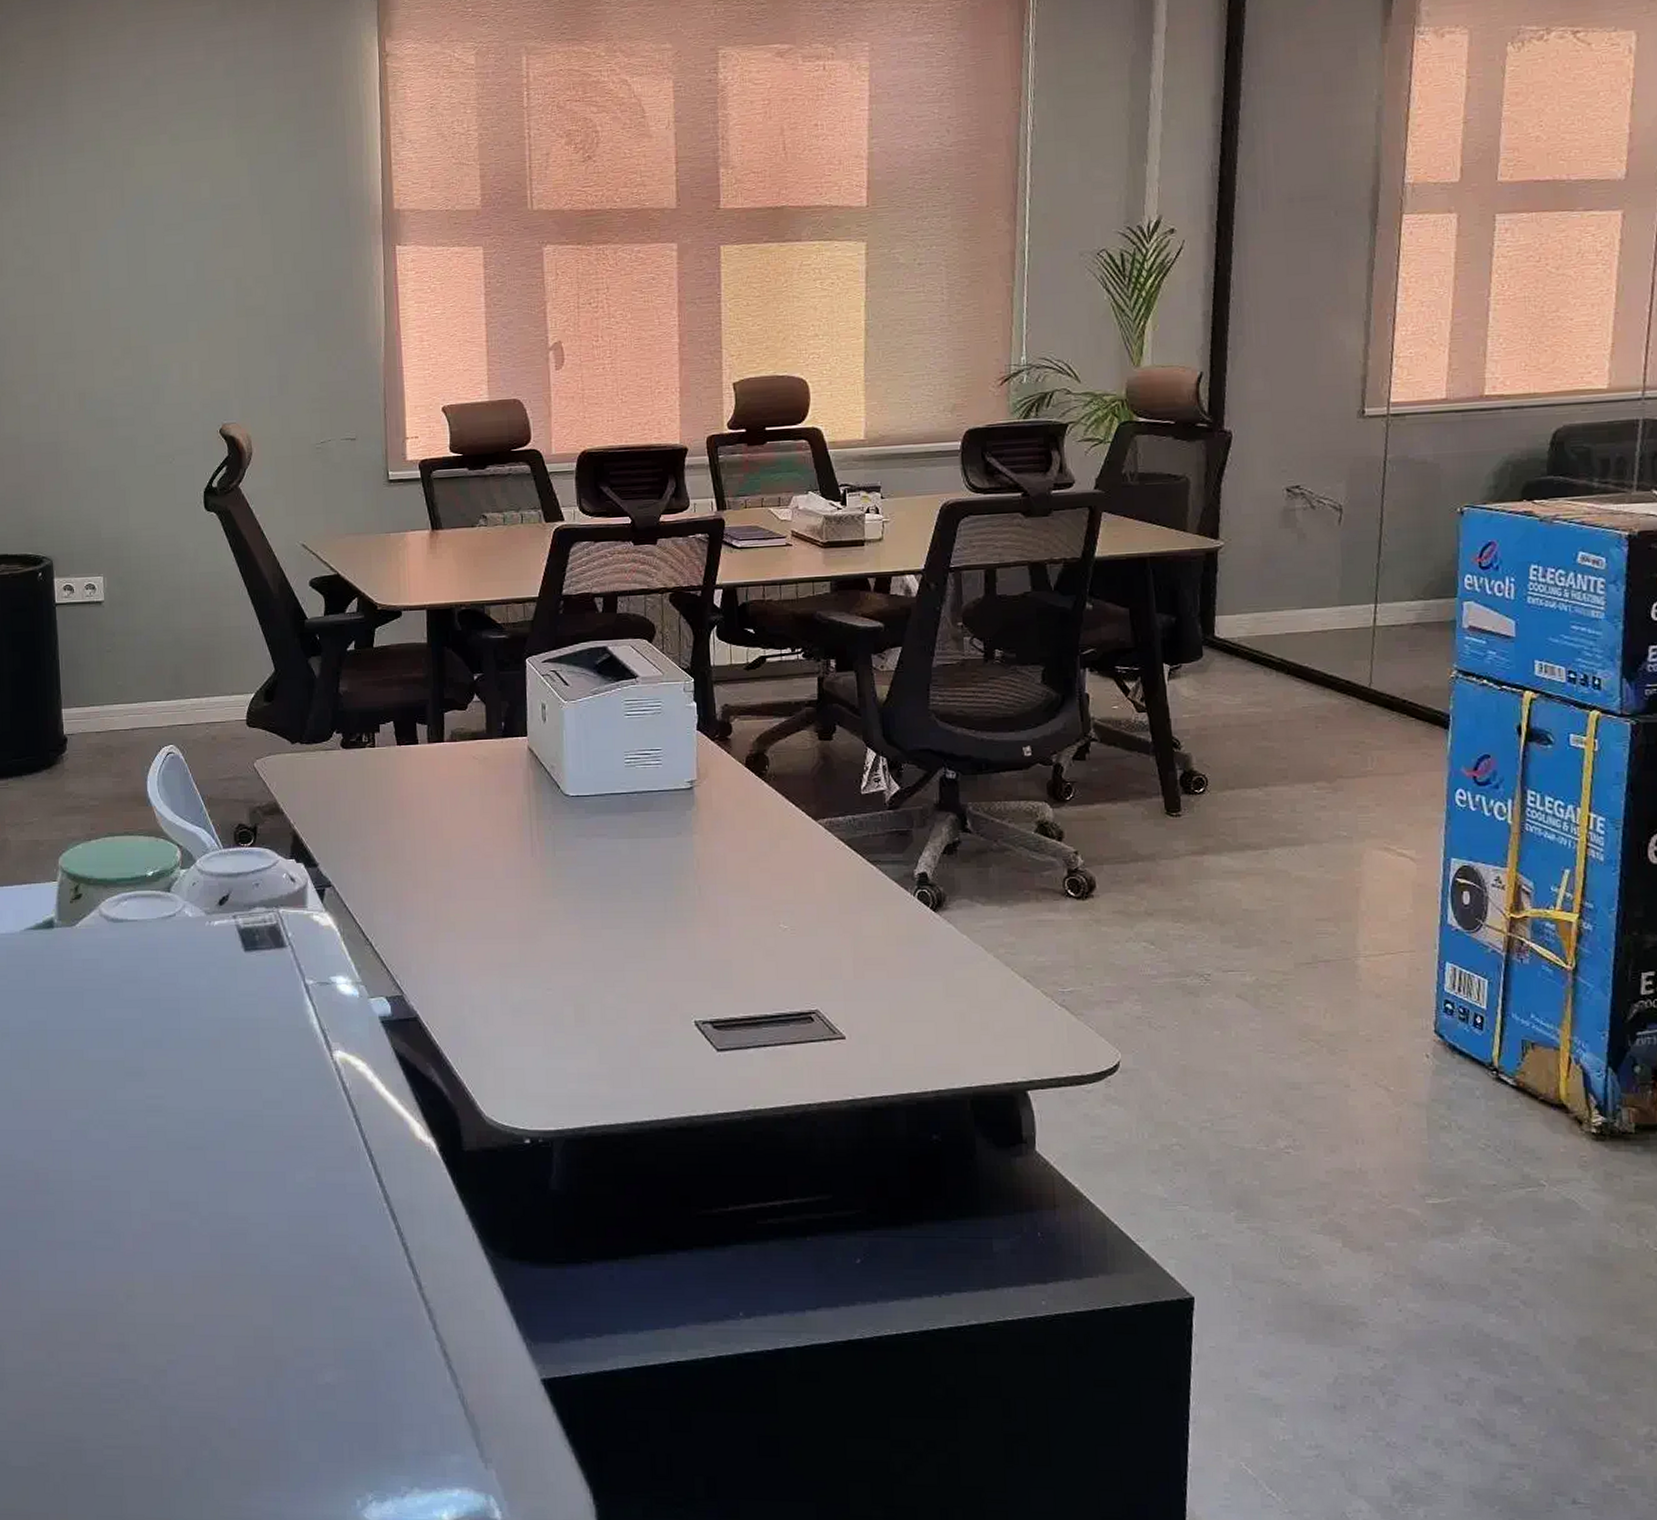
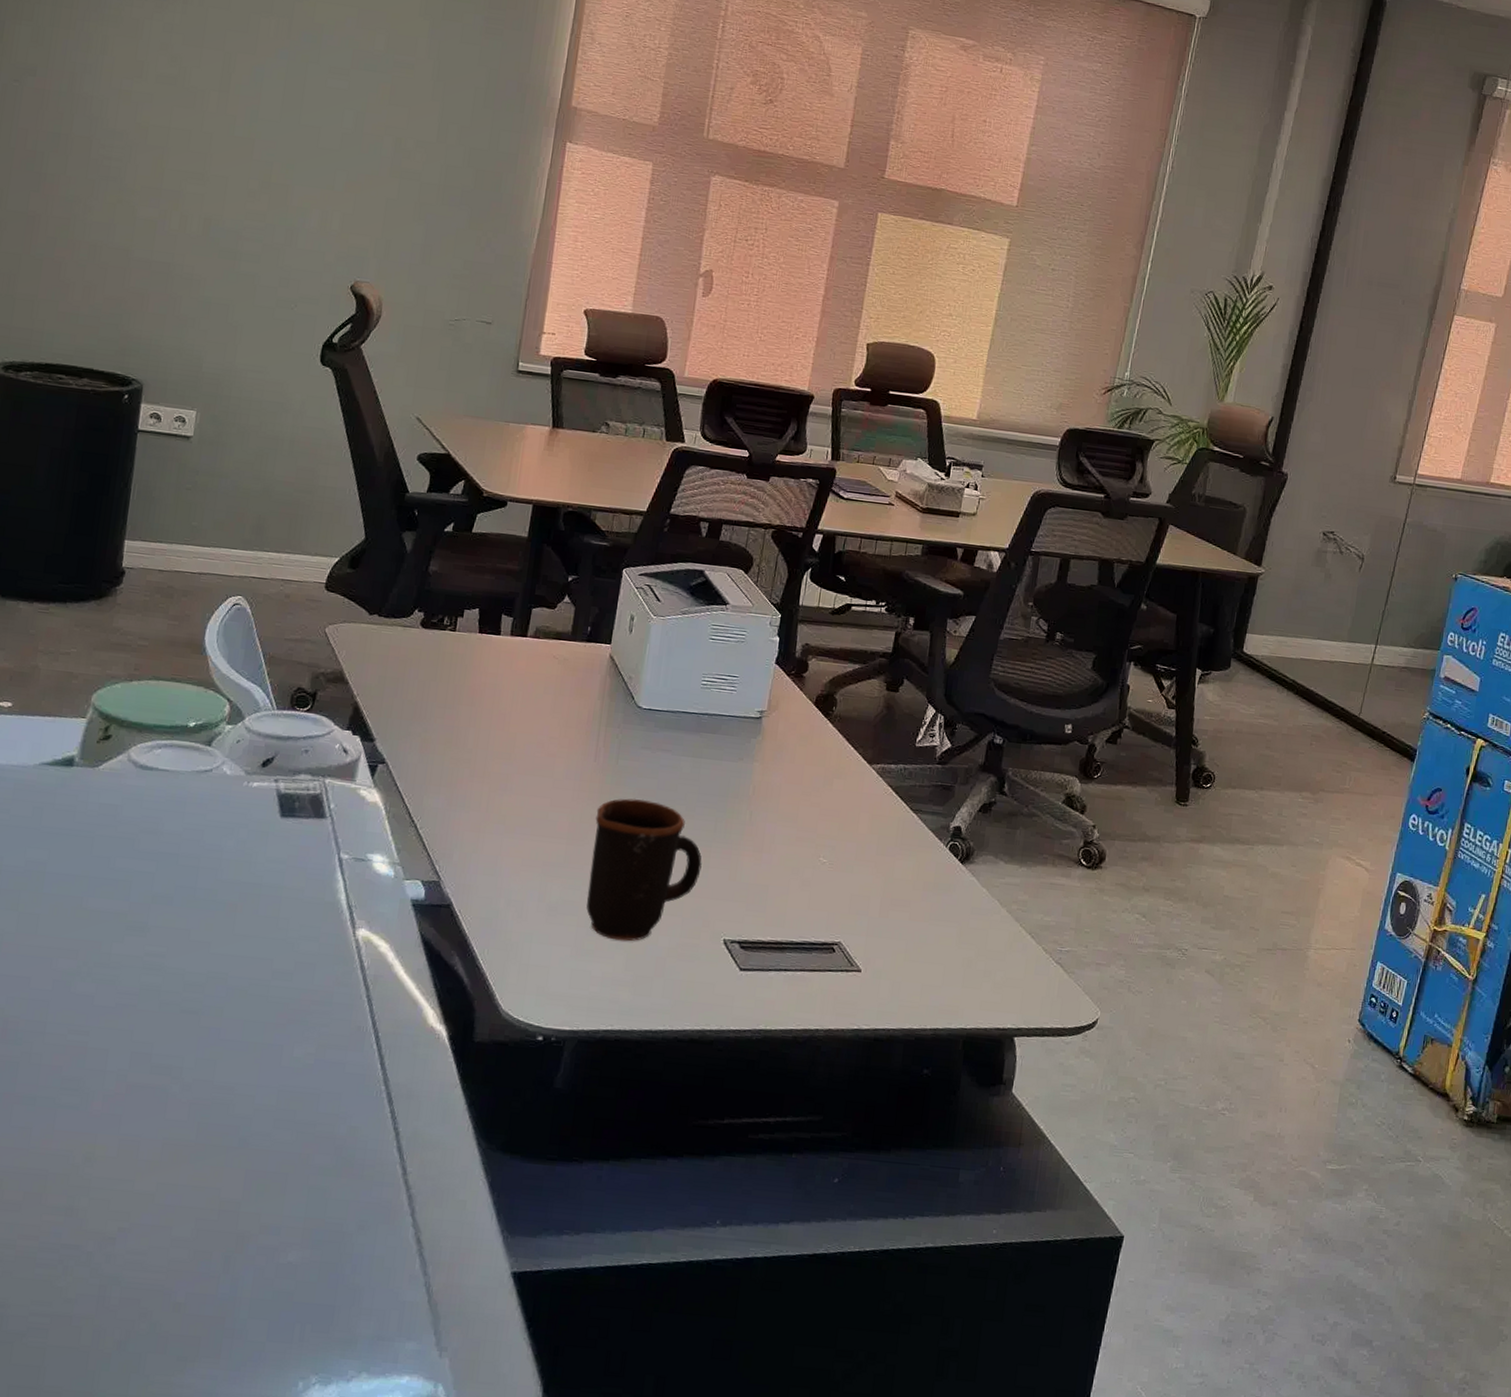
mug: none [542,888,659,1034] -> present [586,798,702,942]

